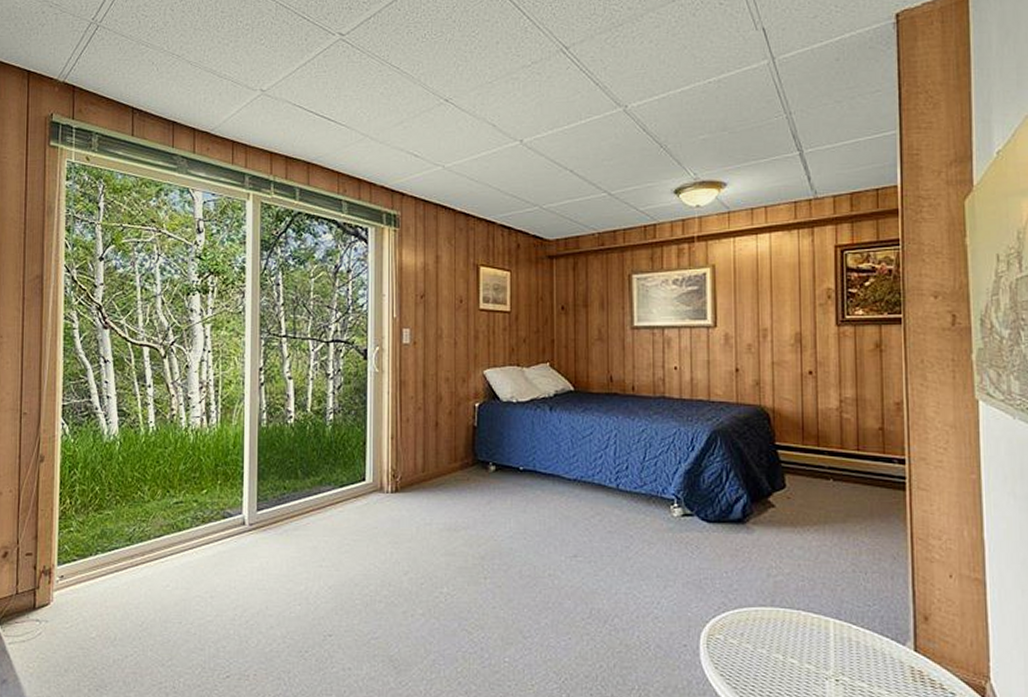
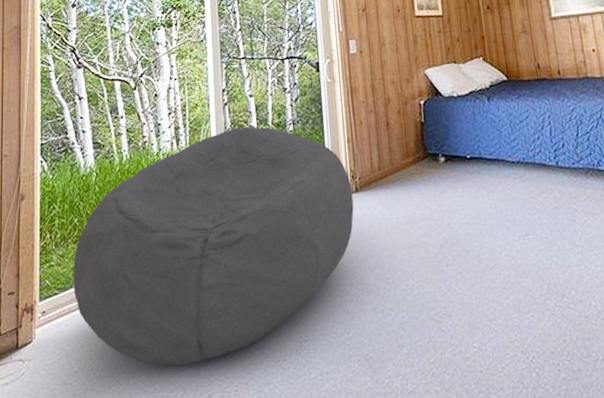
bean bag chair: none [93,410,392,645] -> present [73,126,354,367]

